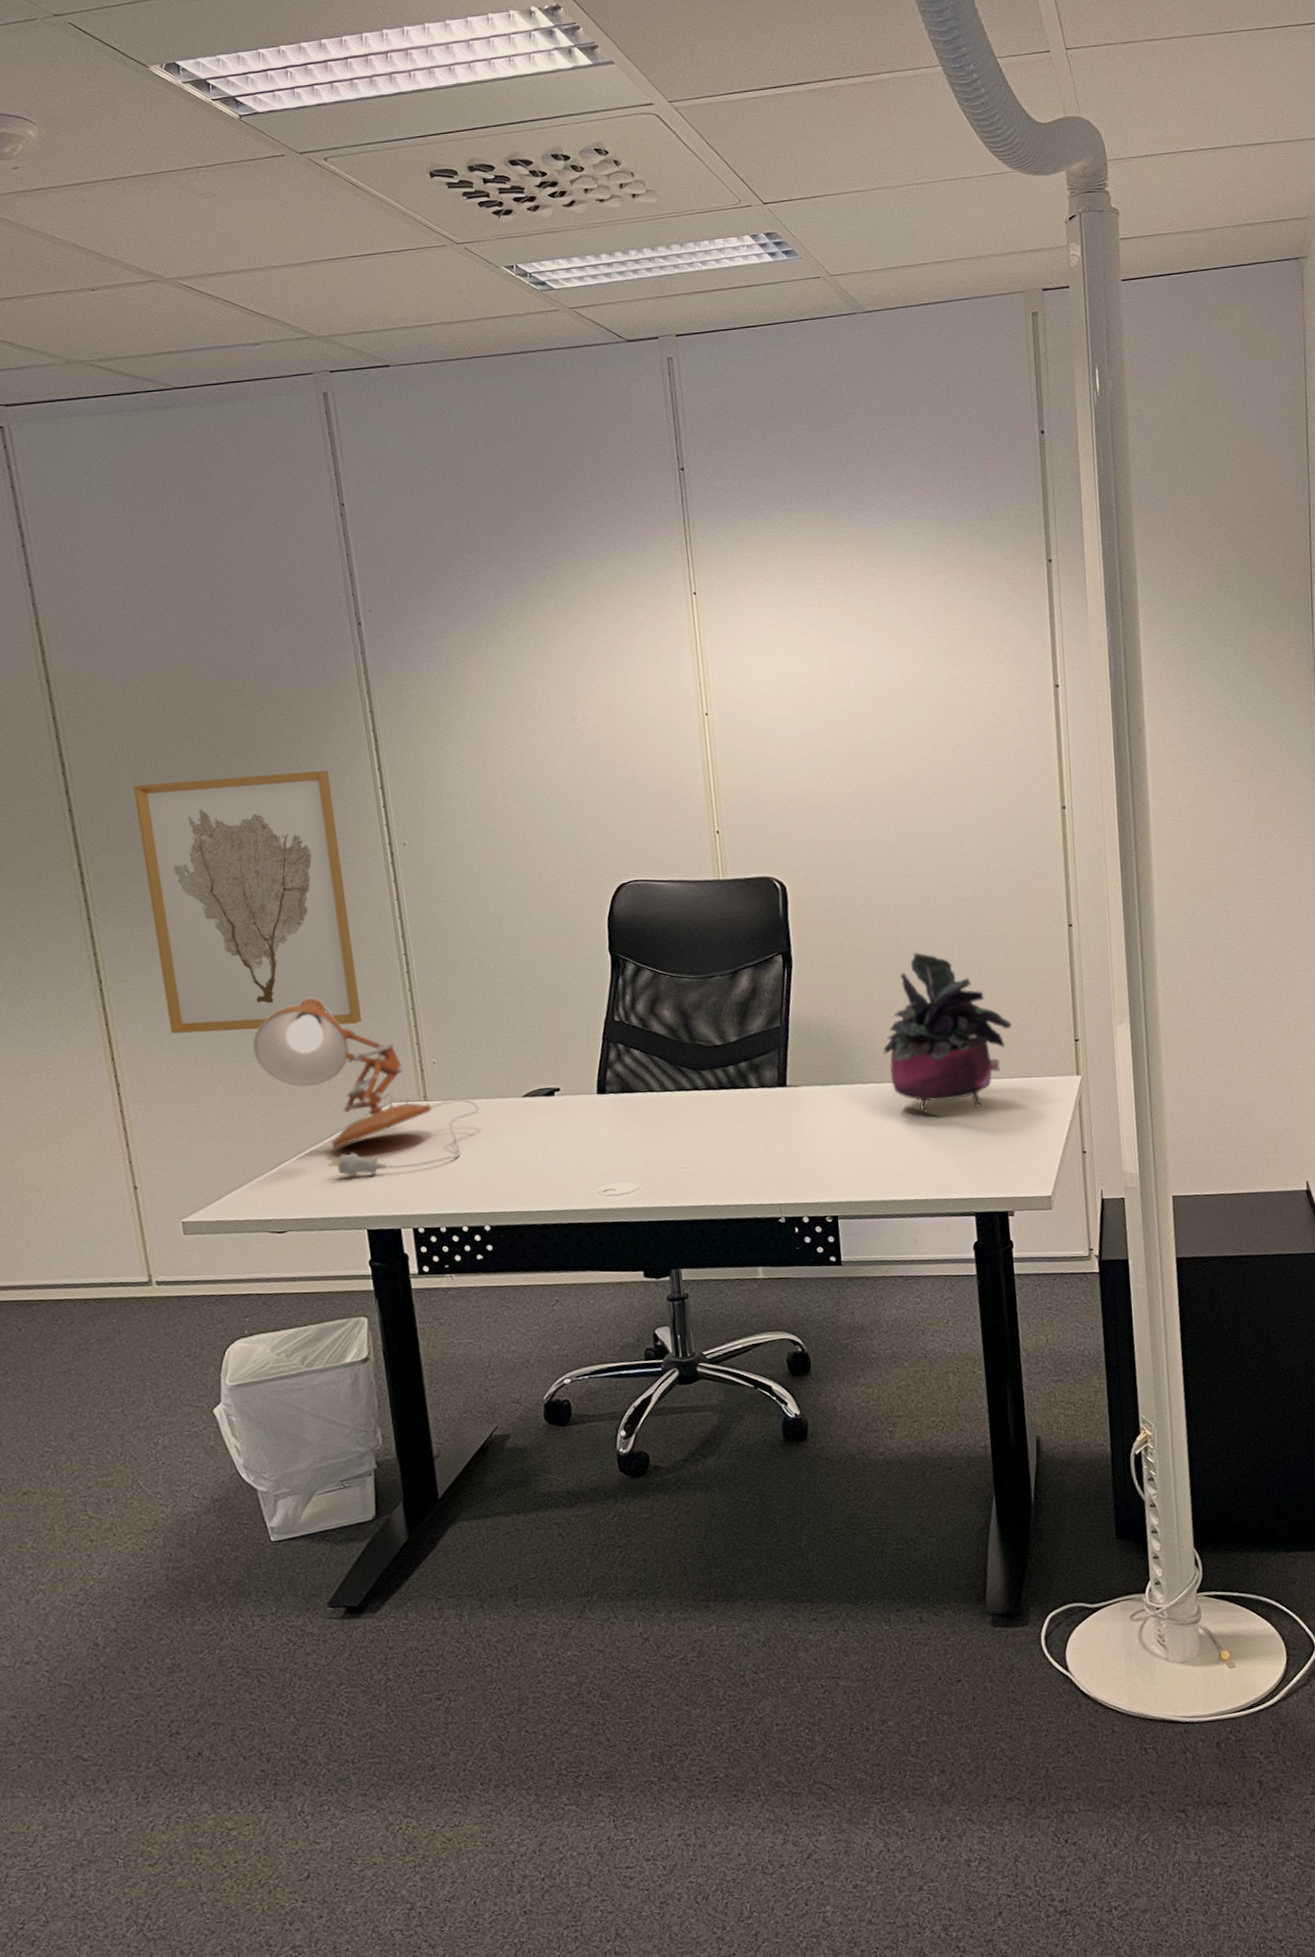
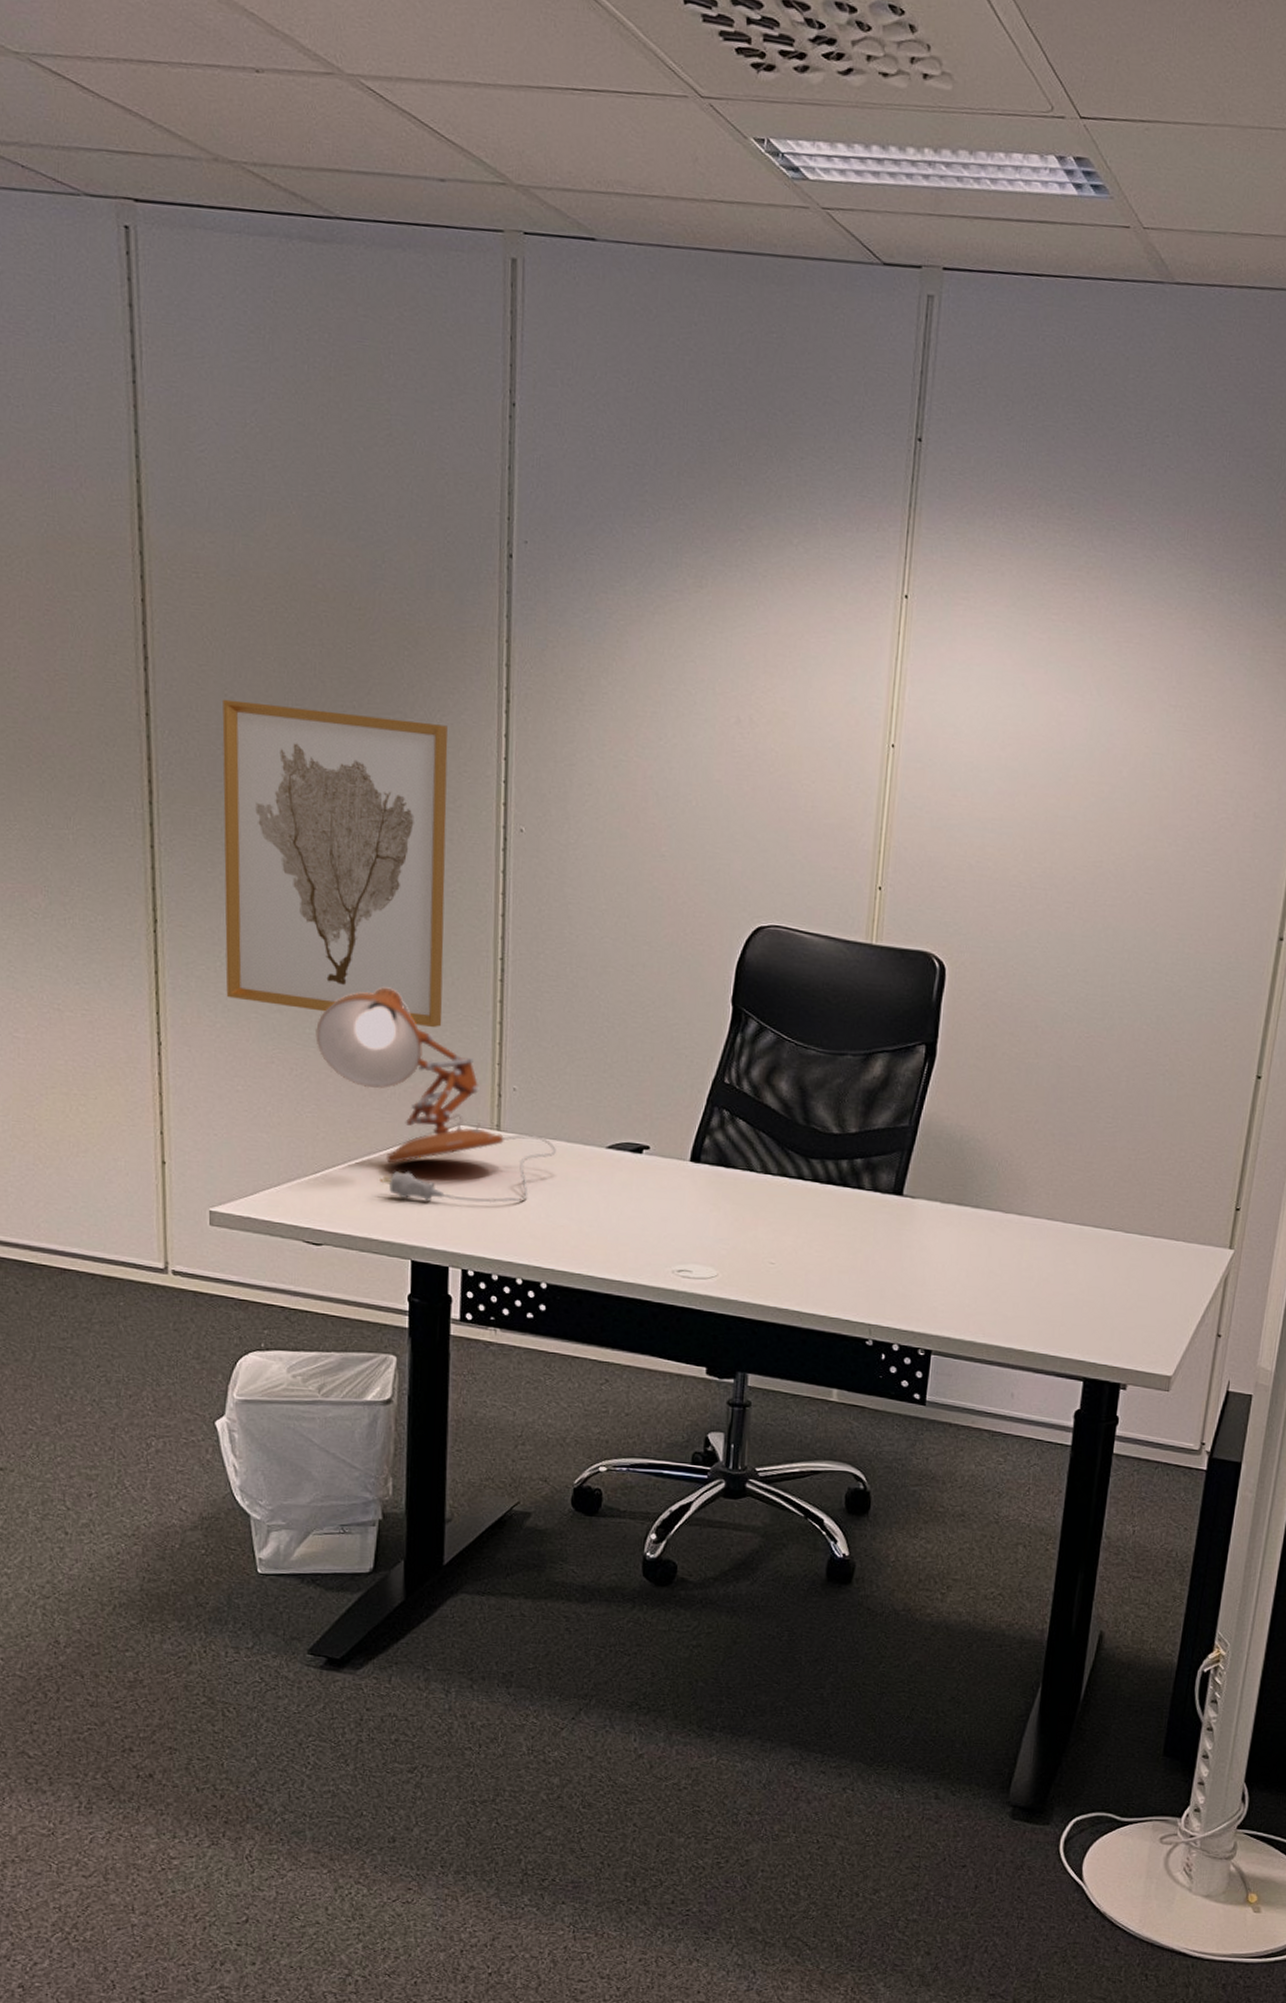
potted plant: present [883,952,1012,1111] -> none [1017,1072,1169,1262]

